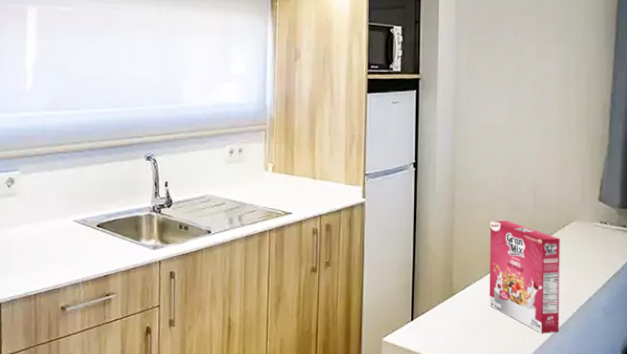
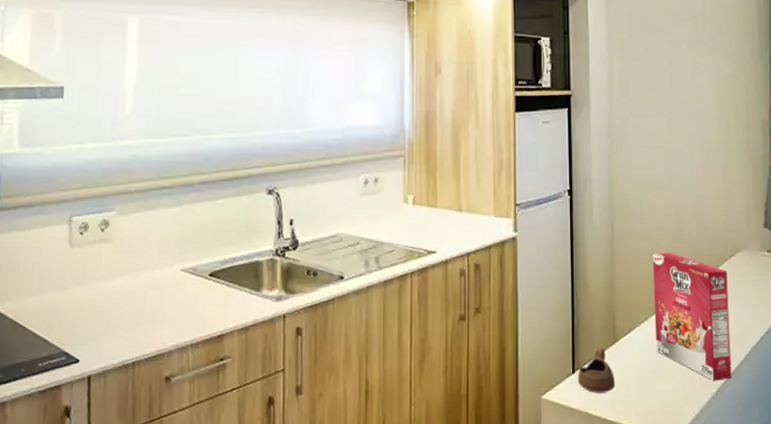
cup: none [416,300,451,339] -> present [578,348,616,393]

